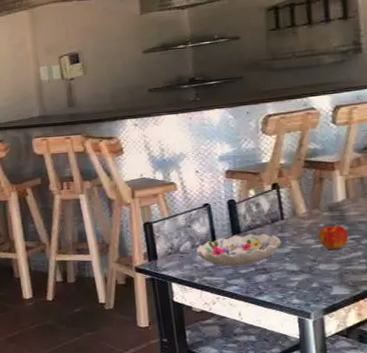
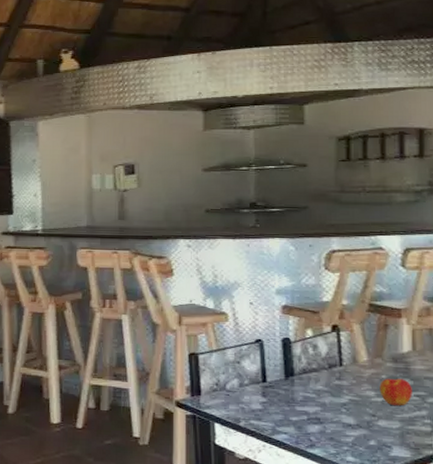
decorative bowl: present [196,233,281,267] -> none [244,377,338,413]

